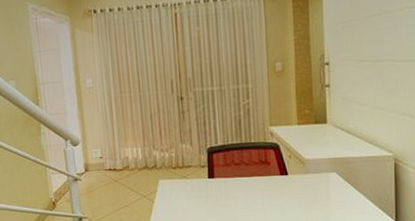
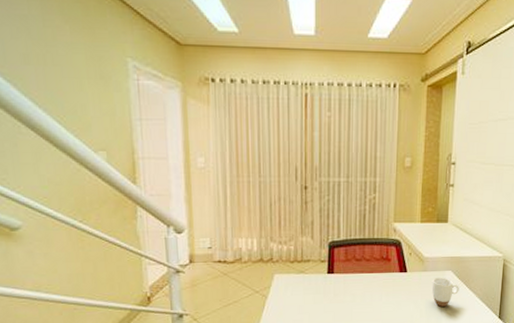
mug: none [315,179,347,210] -> present [431,277,459,307]

